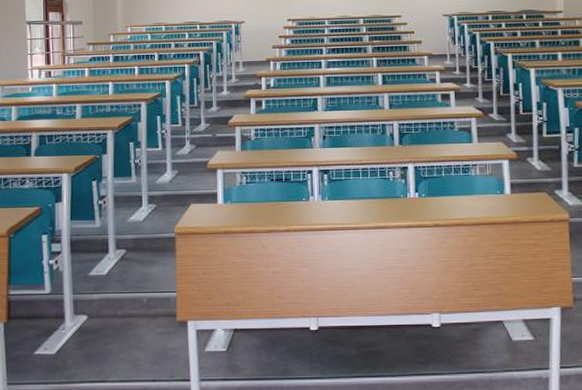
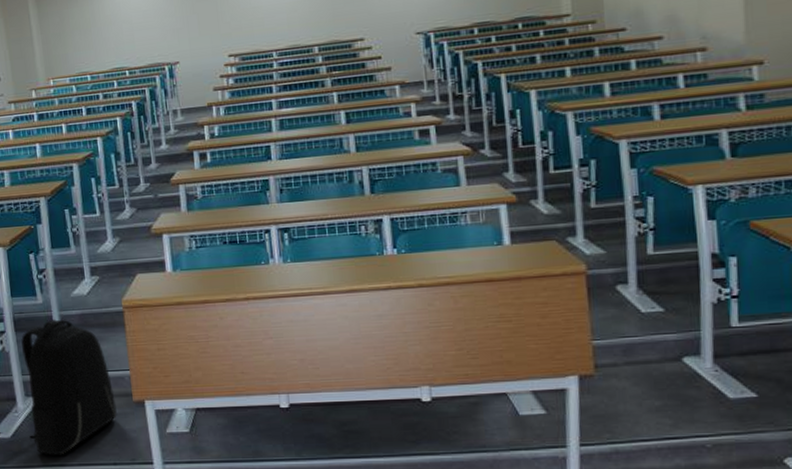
backpack: none [74,242,160,372] -> present [21,319,117,456]

